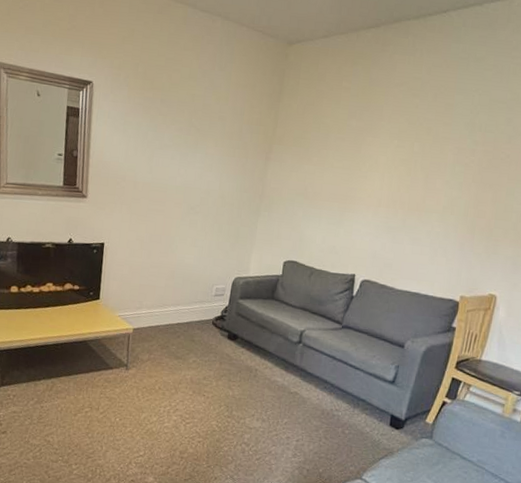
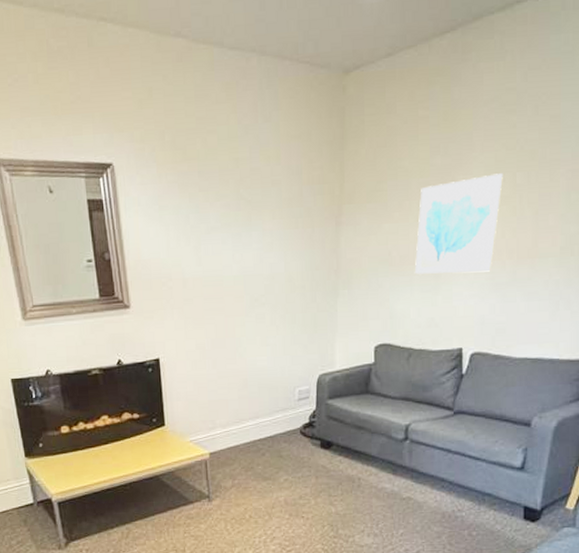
wall art: none [323,140,404,217] -> present [414,173,503,274]

